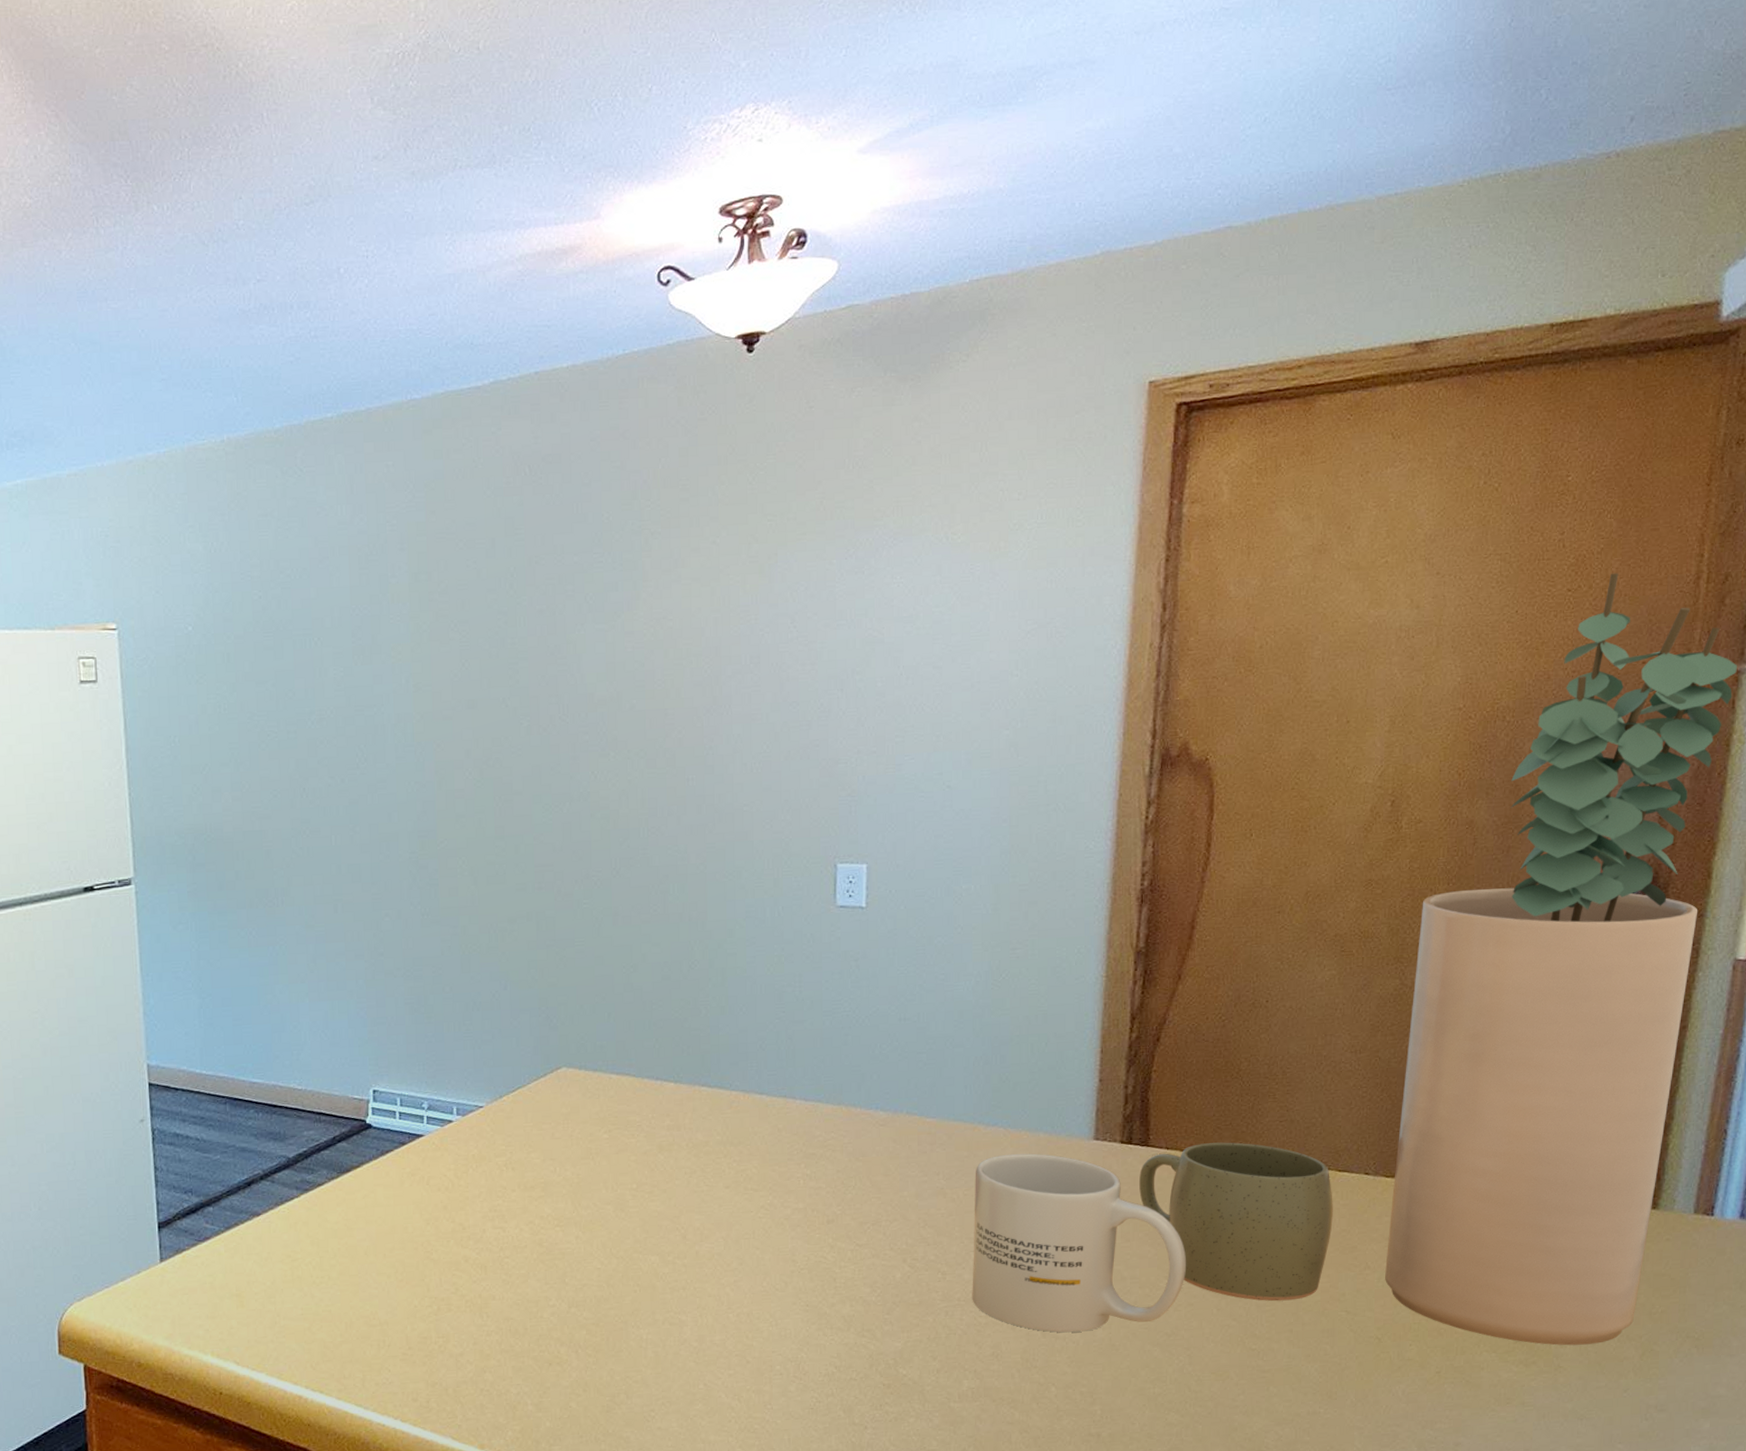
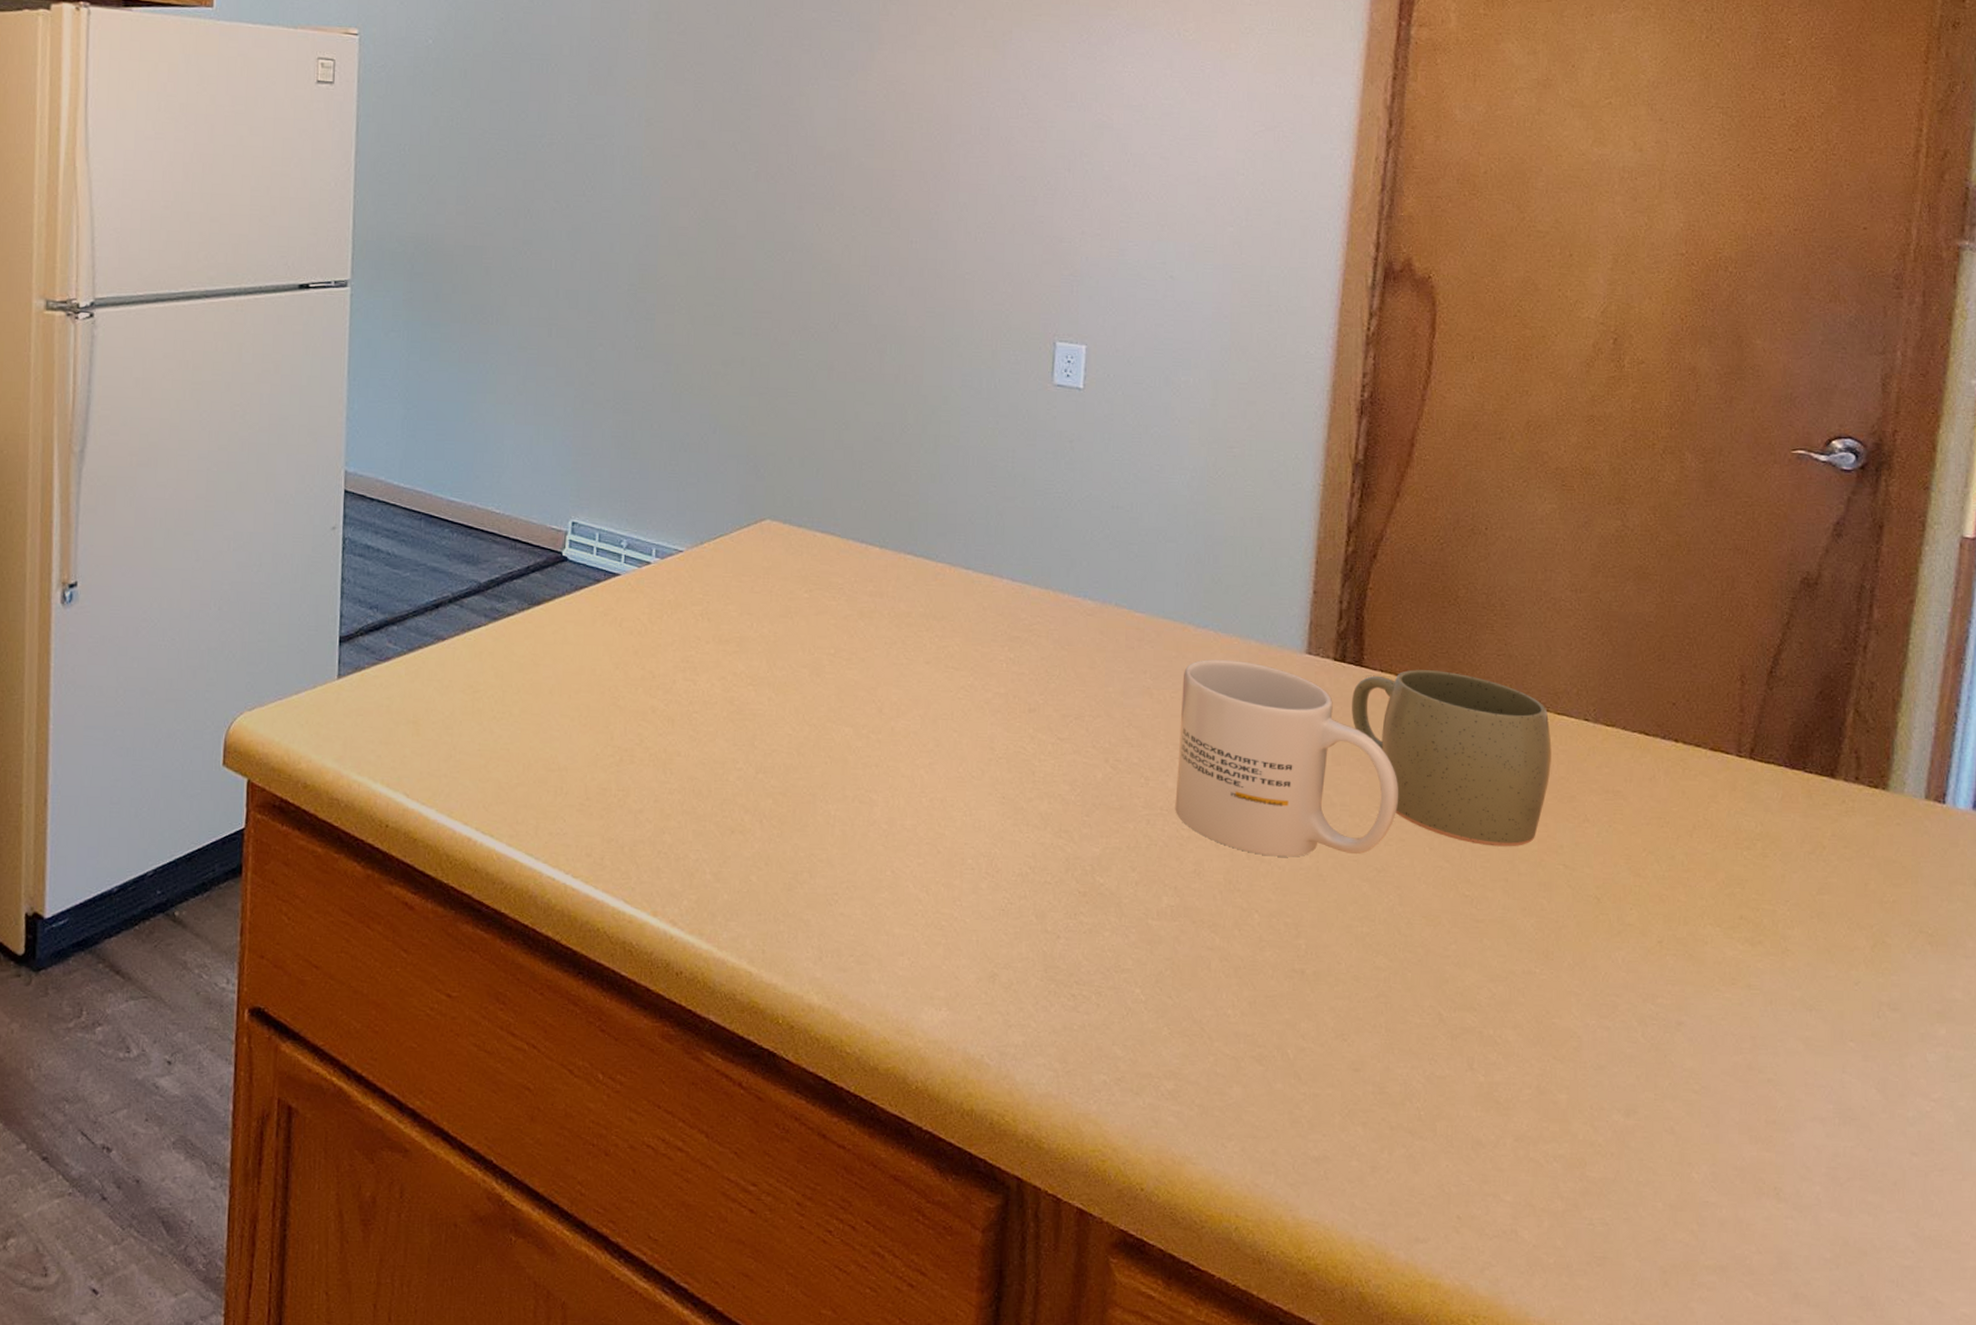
vase: present [1385,573,1737,1346] -> none [1605,137,1958,929]

